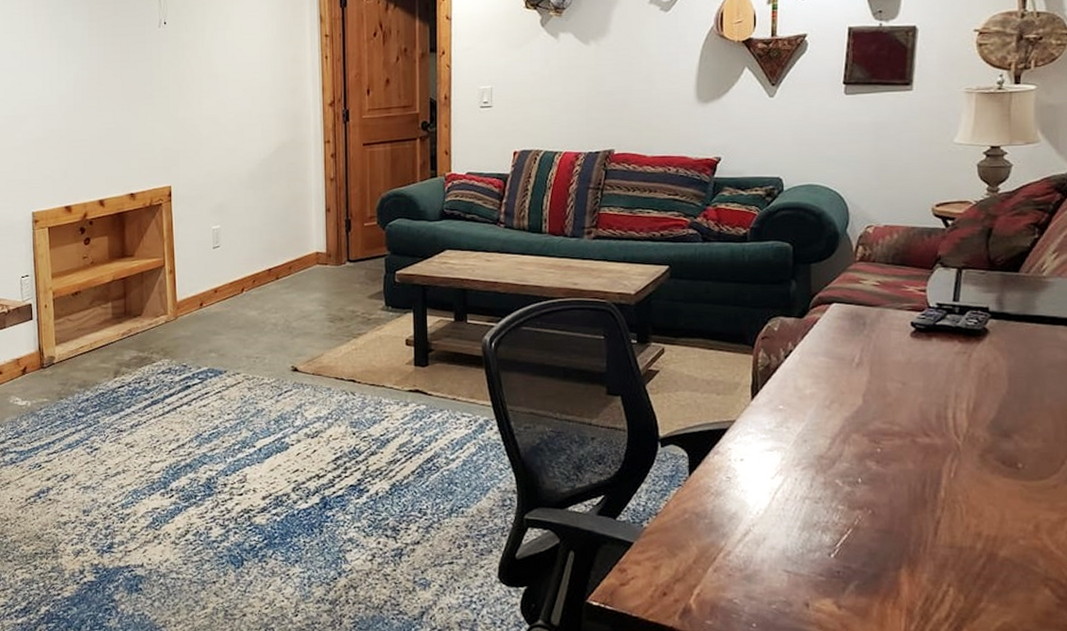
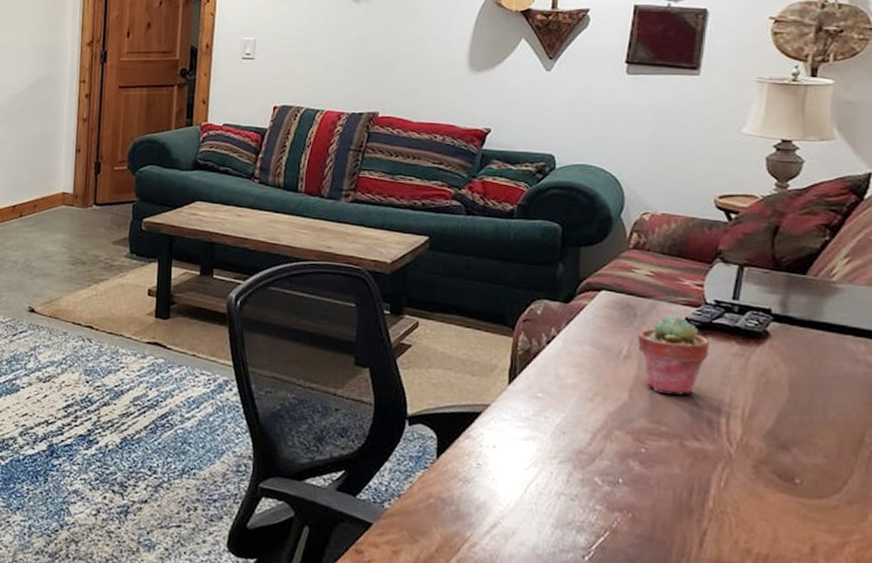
potted succulent: none [867,320,934,395] -> present [637,315,709,395]

